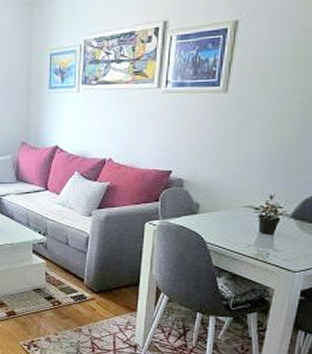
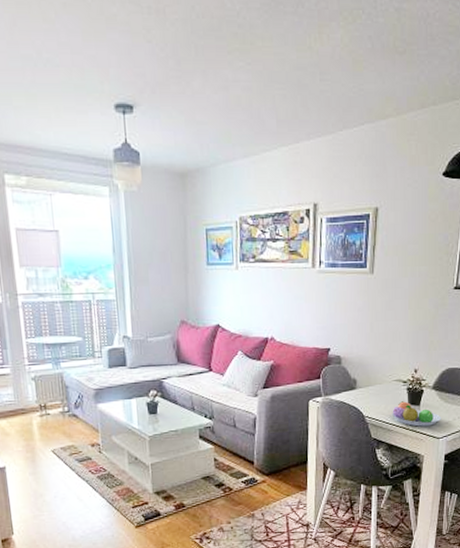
fruit bowl: none [239,229,299,258] -> present [392,401,441,427]

